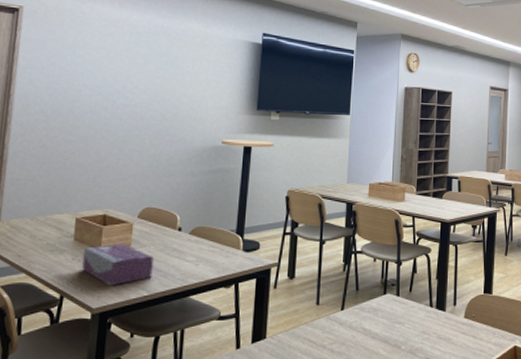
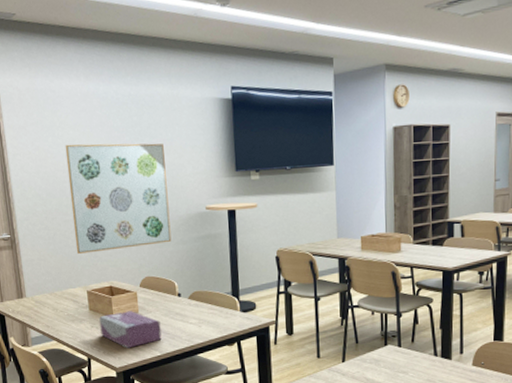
wall art: none [72,64,189,178] -> present [65,143,172,255]

